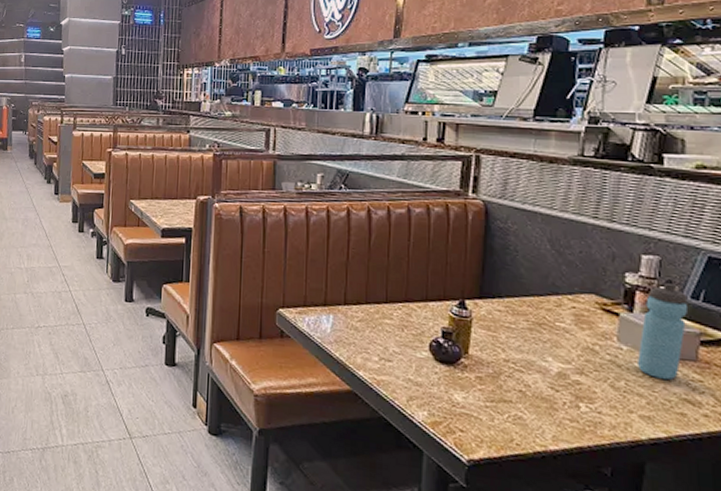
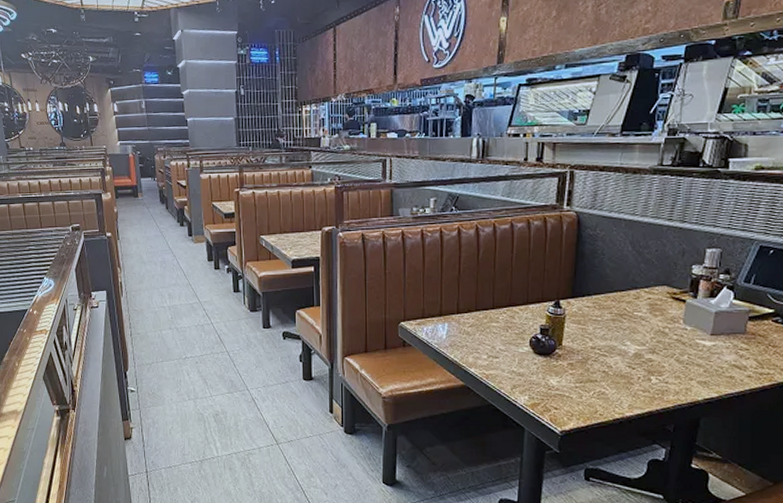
water bottle: present [638,282,689,381] -> none [699,270,742,352]

